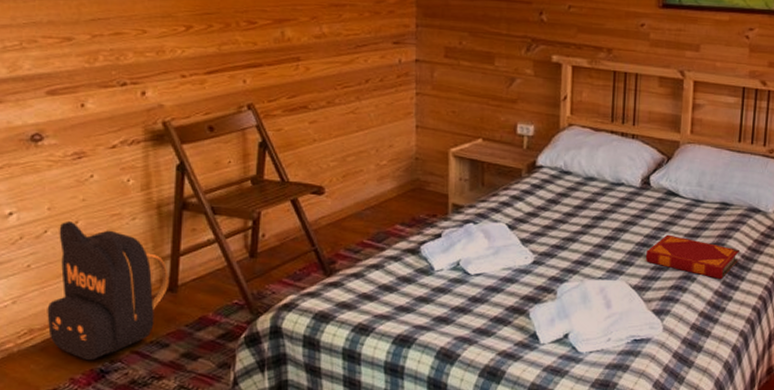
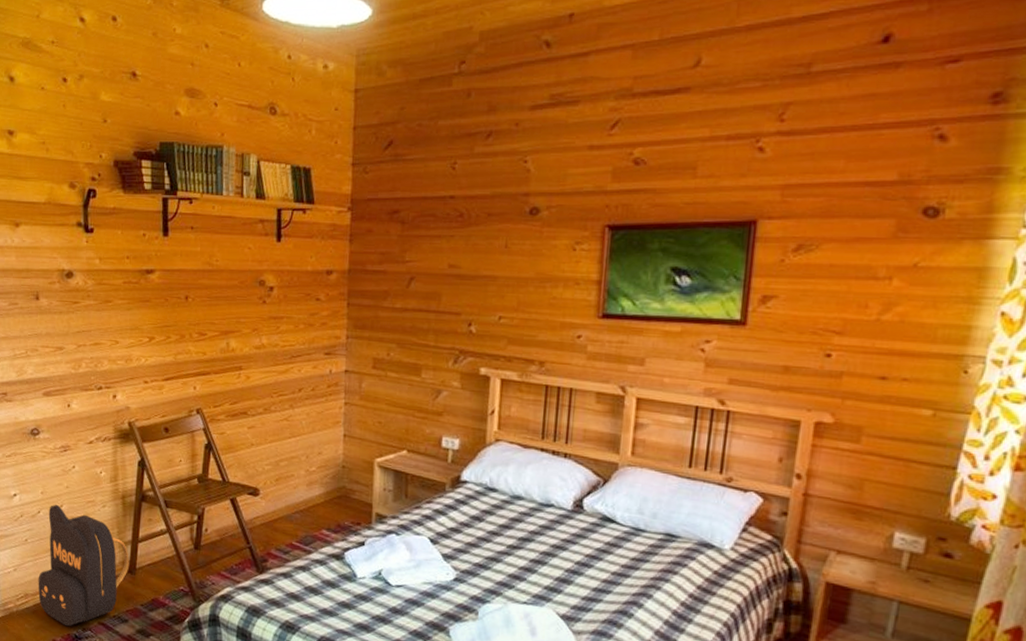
hardback book: present [645,234,739,280] -> none [575,563,687,620]

